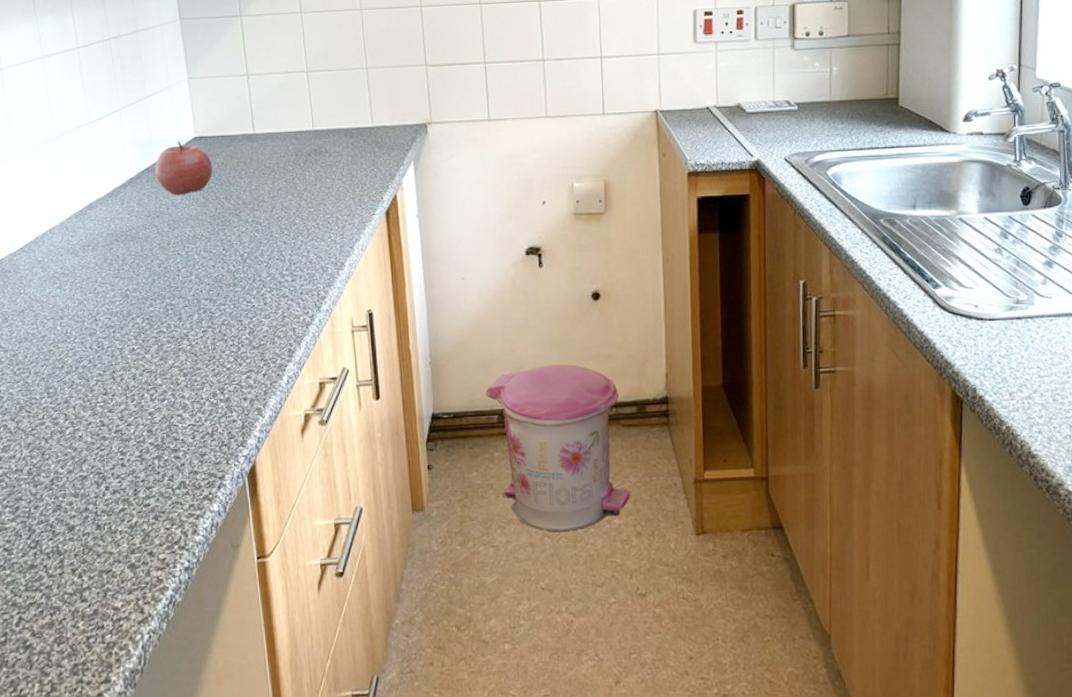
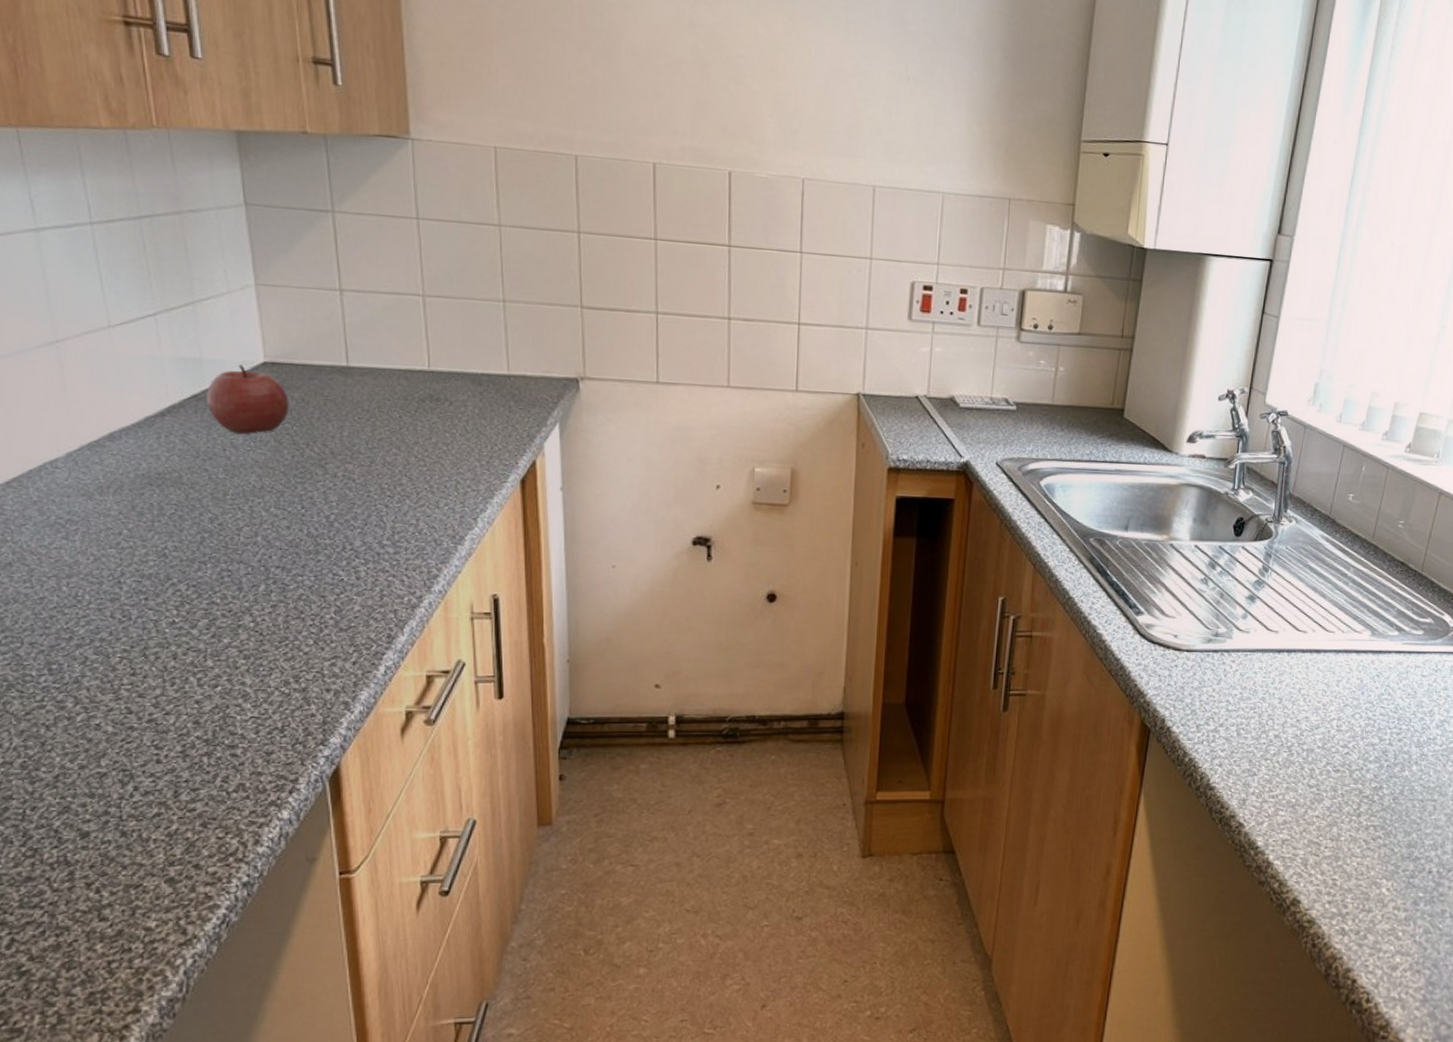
trash can: present [485,364,630,533] -> none [634,671,794,852]

